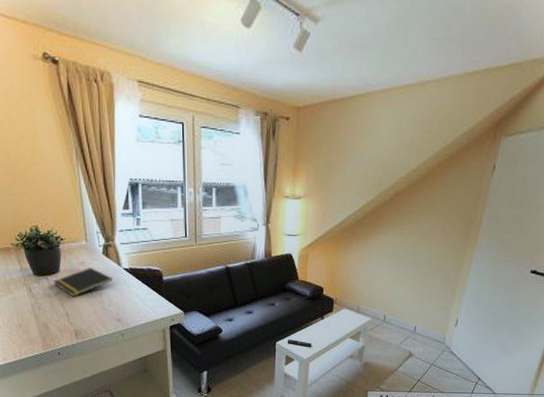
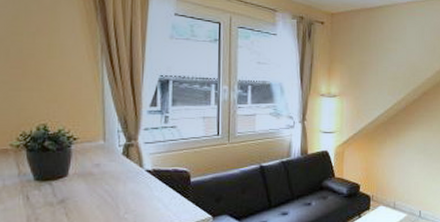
notepad: present [54,268,112,297] -> none [59,170,132,205]

